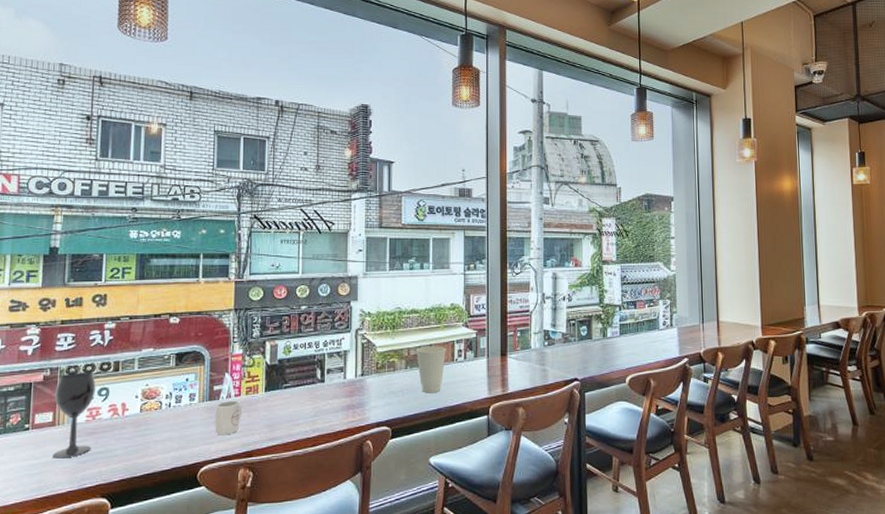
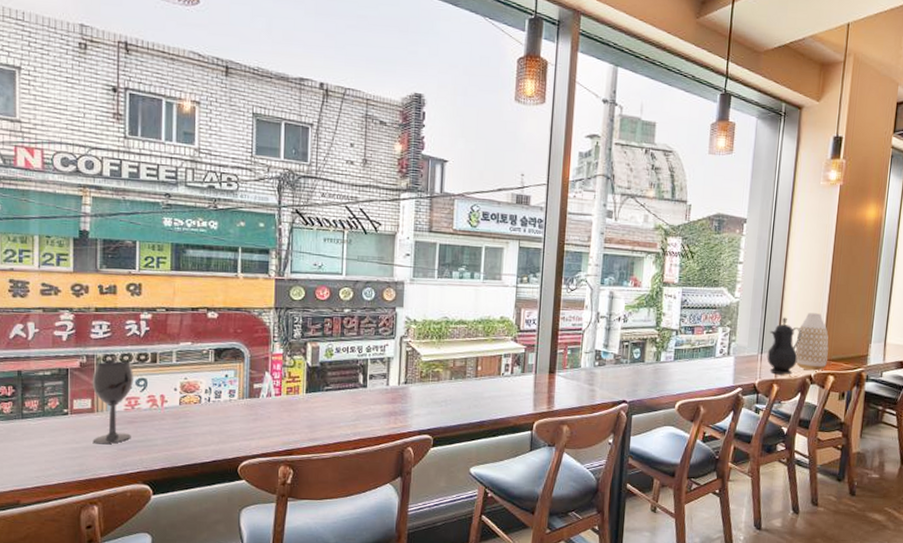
mug: present [215,400,243,435] -> none [255,399,283,433]
cup: present [416,346,446,393] -> none [462,358,493,406]
coffeepot: none [707,287,739,343] -> present [767,317,803,375]
vase: none [735,281,766,337] -> present [796,313,829,371]

